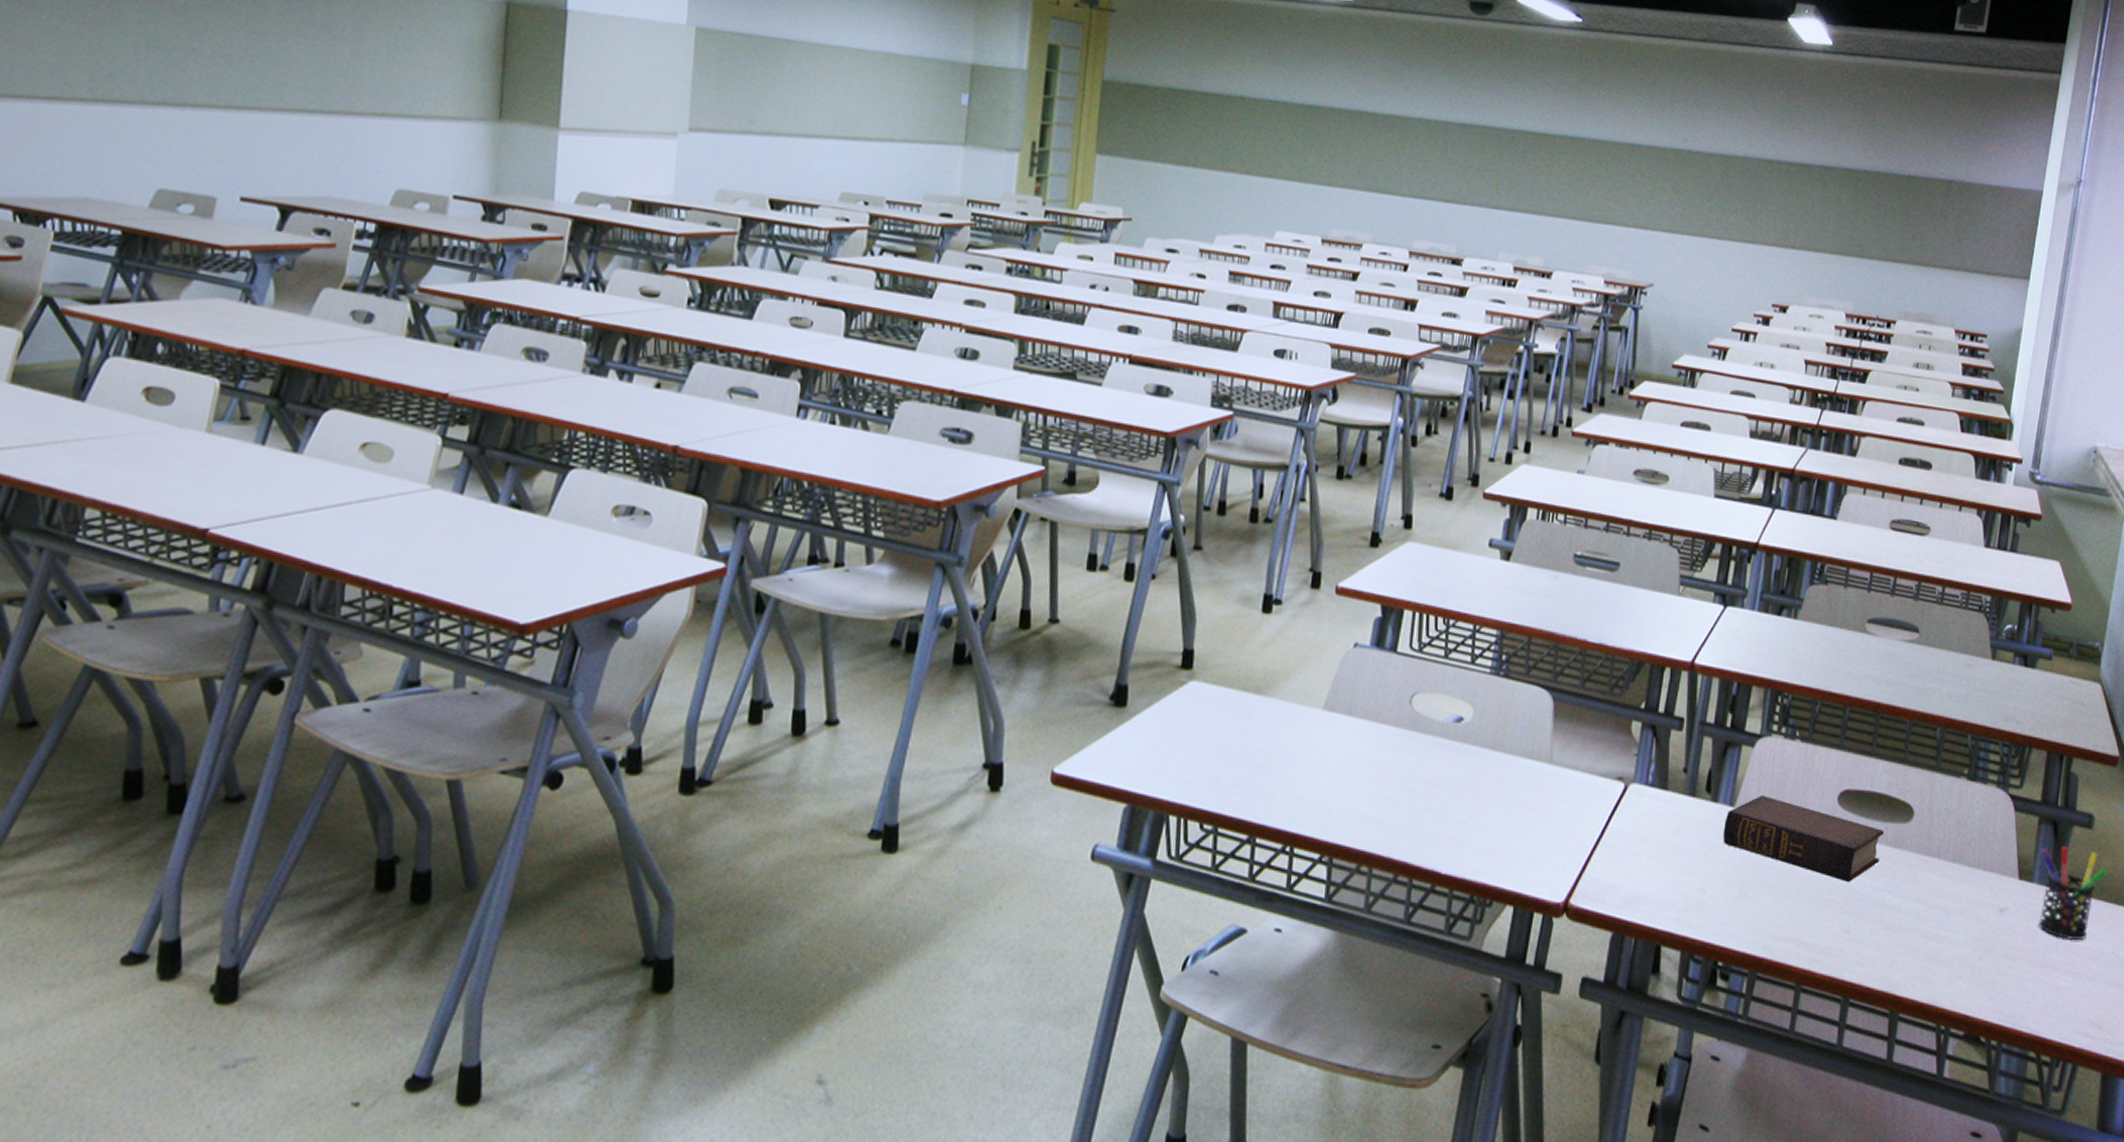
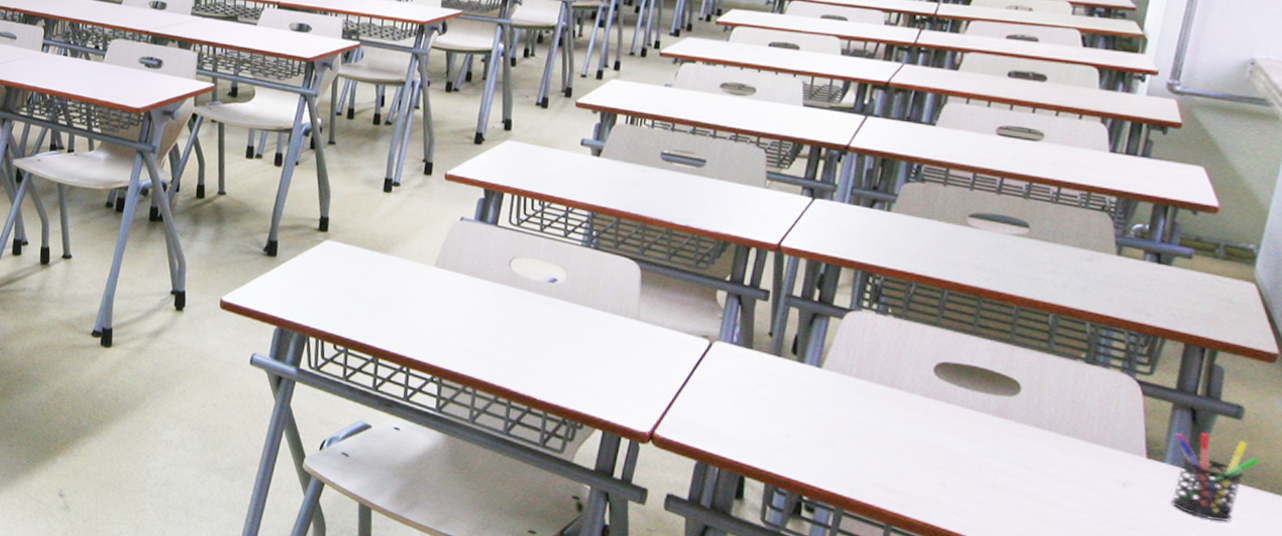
book: present [1723,796,1885,882] -> none [809,361,987,443]

